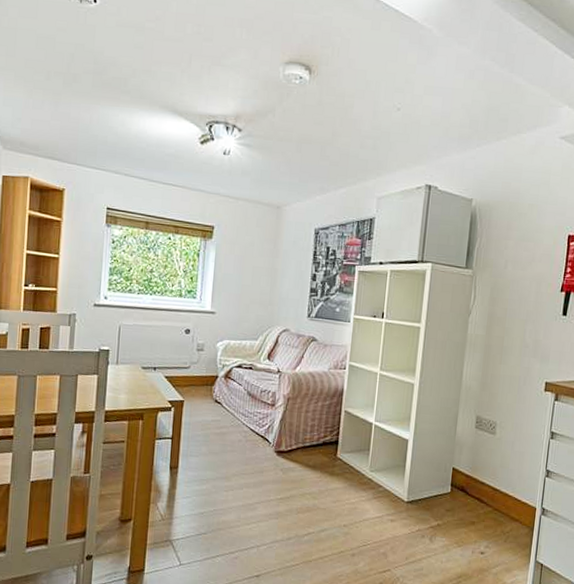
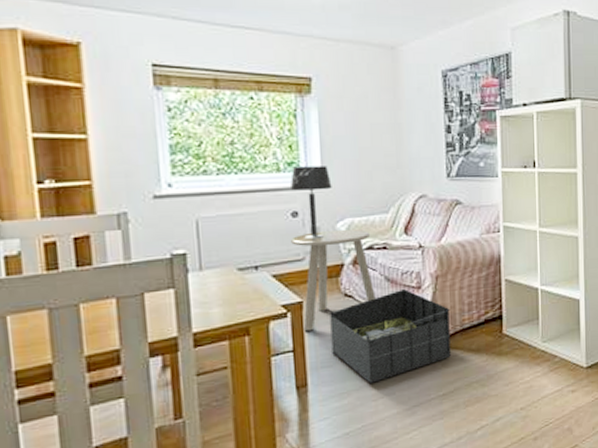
side table: none [181,348,242,425] -> present [291,229,376,332]
table lamp: none [187,294,218,353] -> present [289,166,332,240]
storage bin: none [199,404,296,477] -> present [330,288,451,383]

